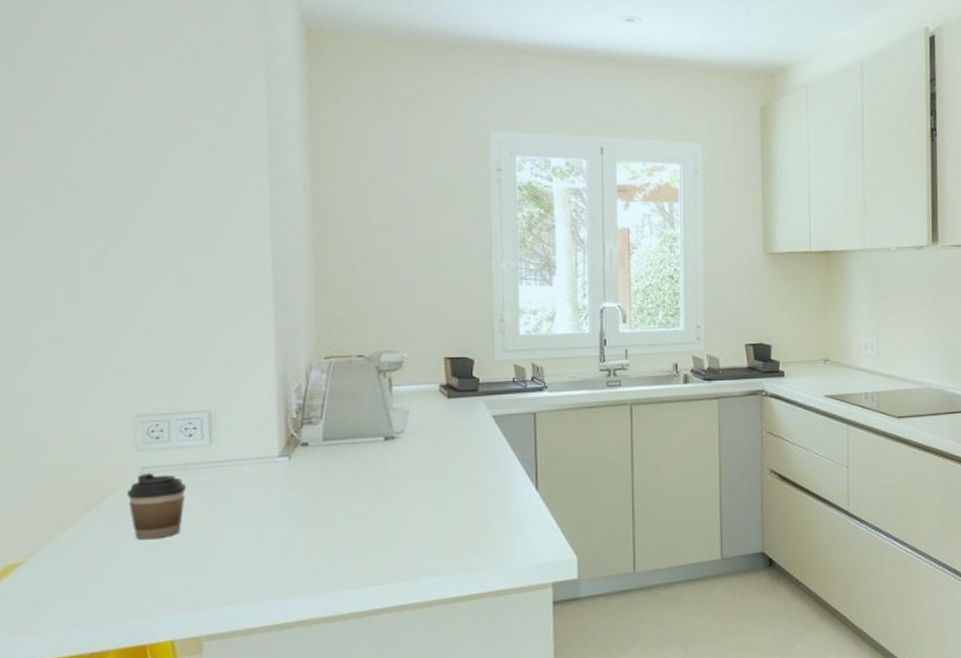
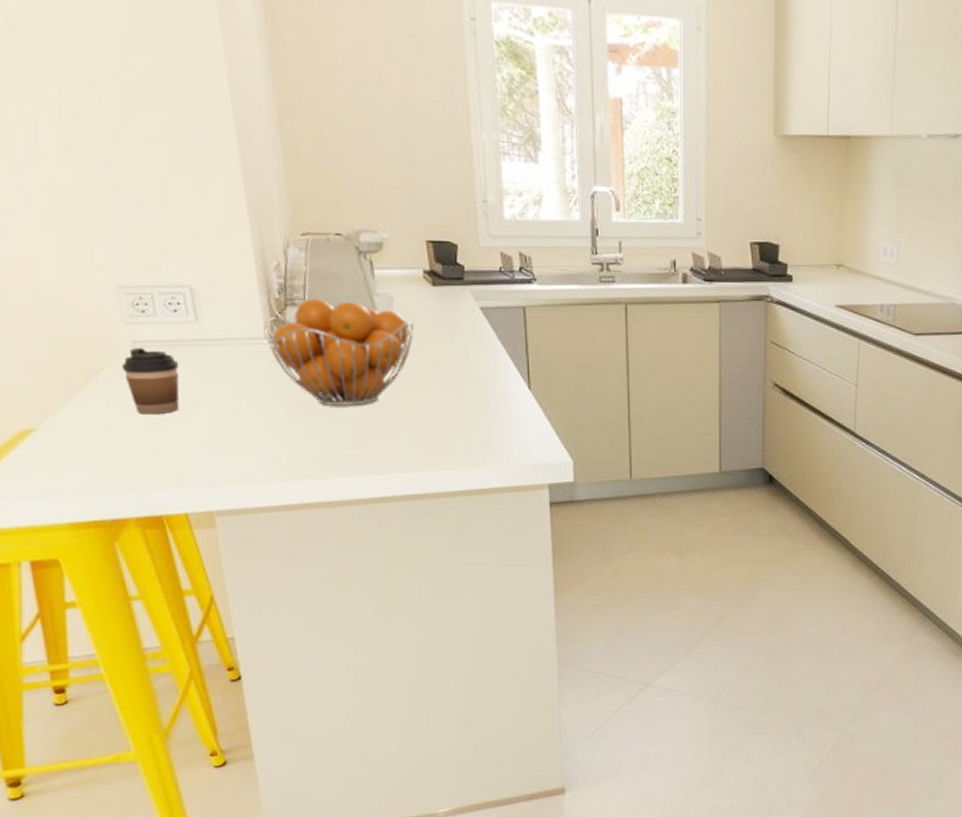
fruit basket: none [277,416,427,519] -> present [263,299,414,406]

